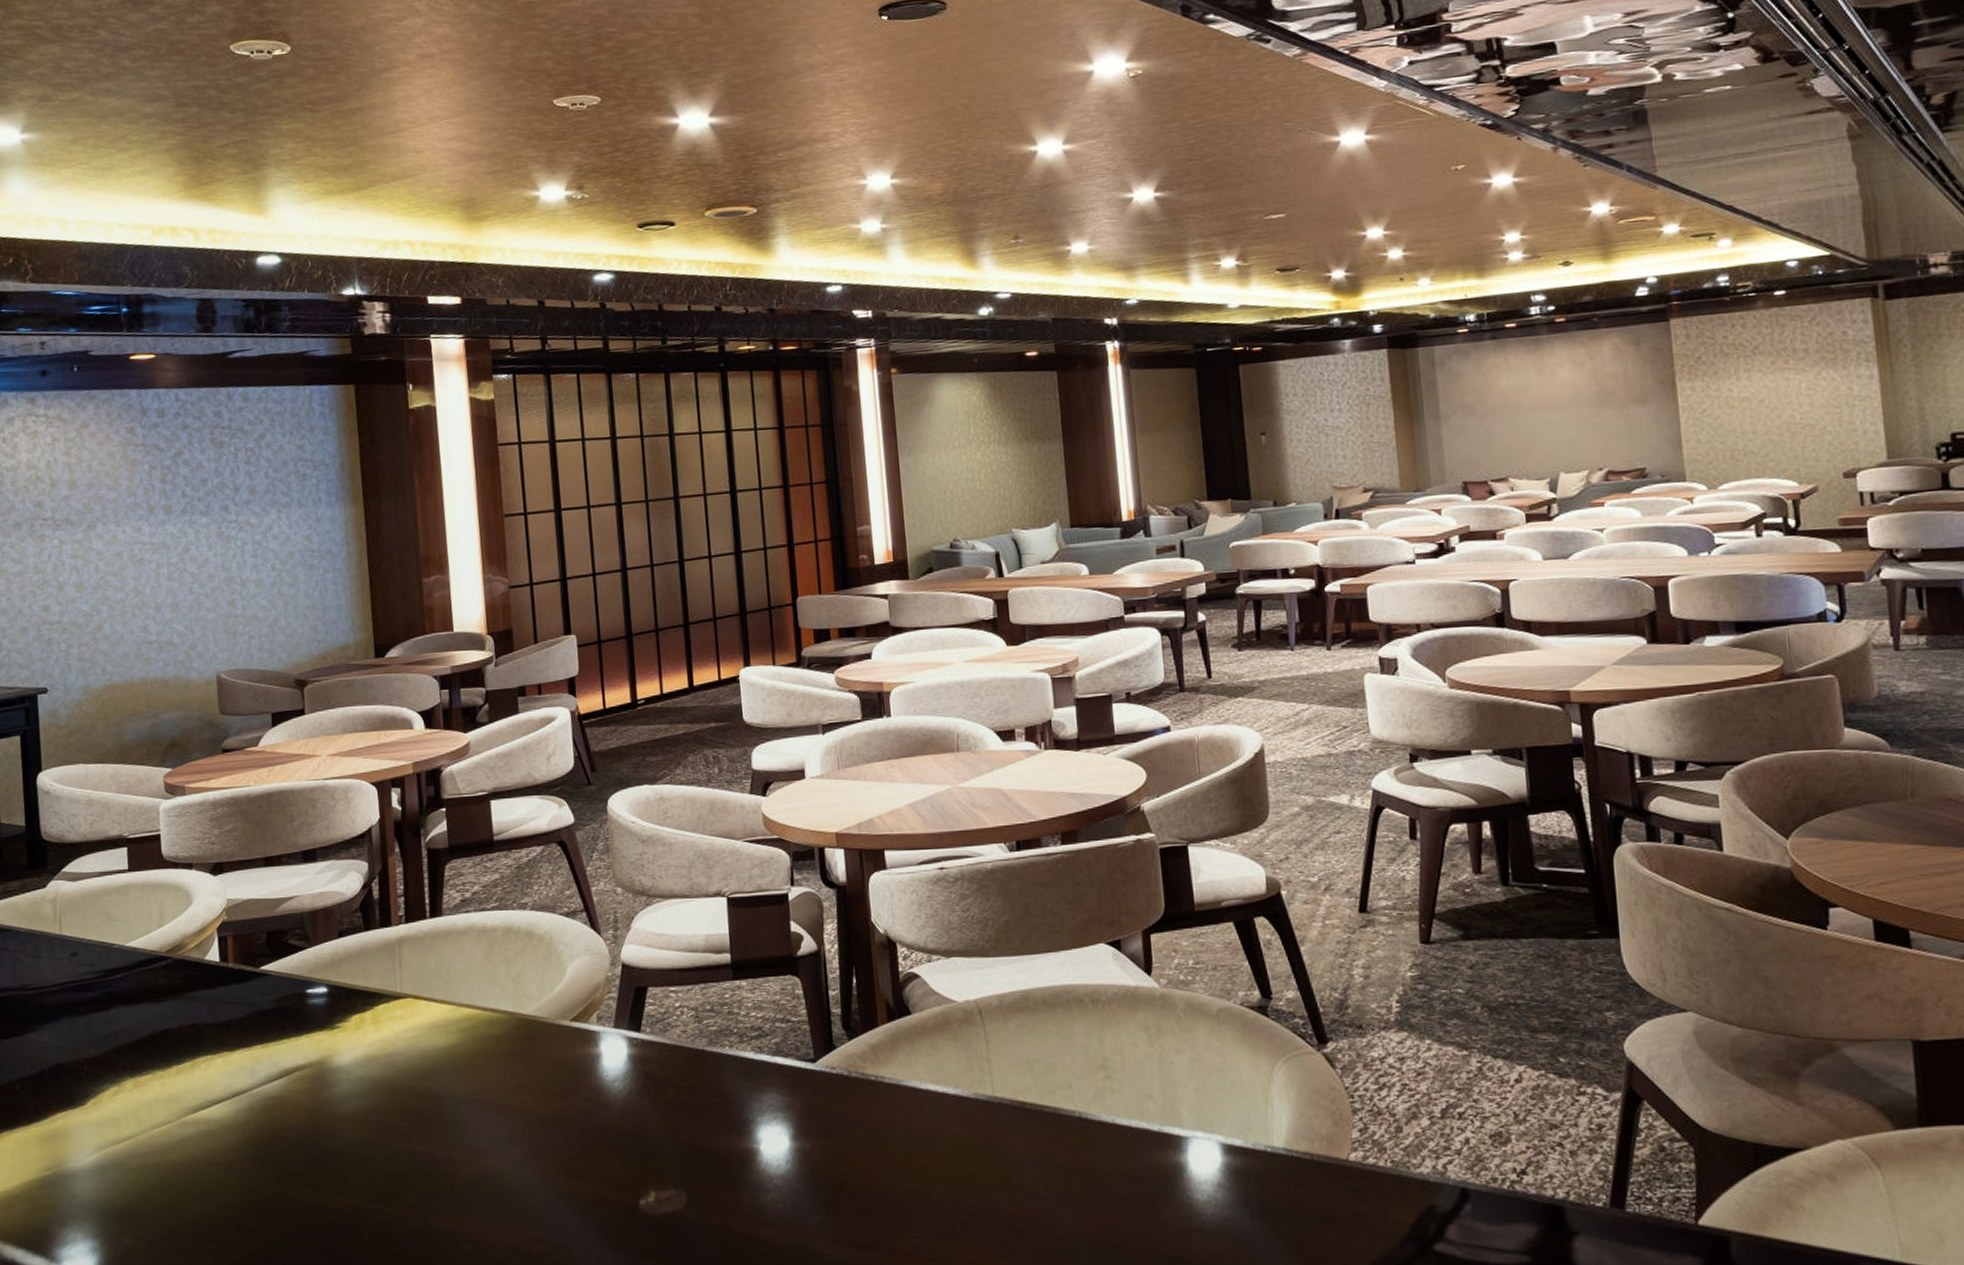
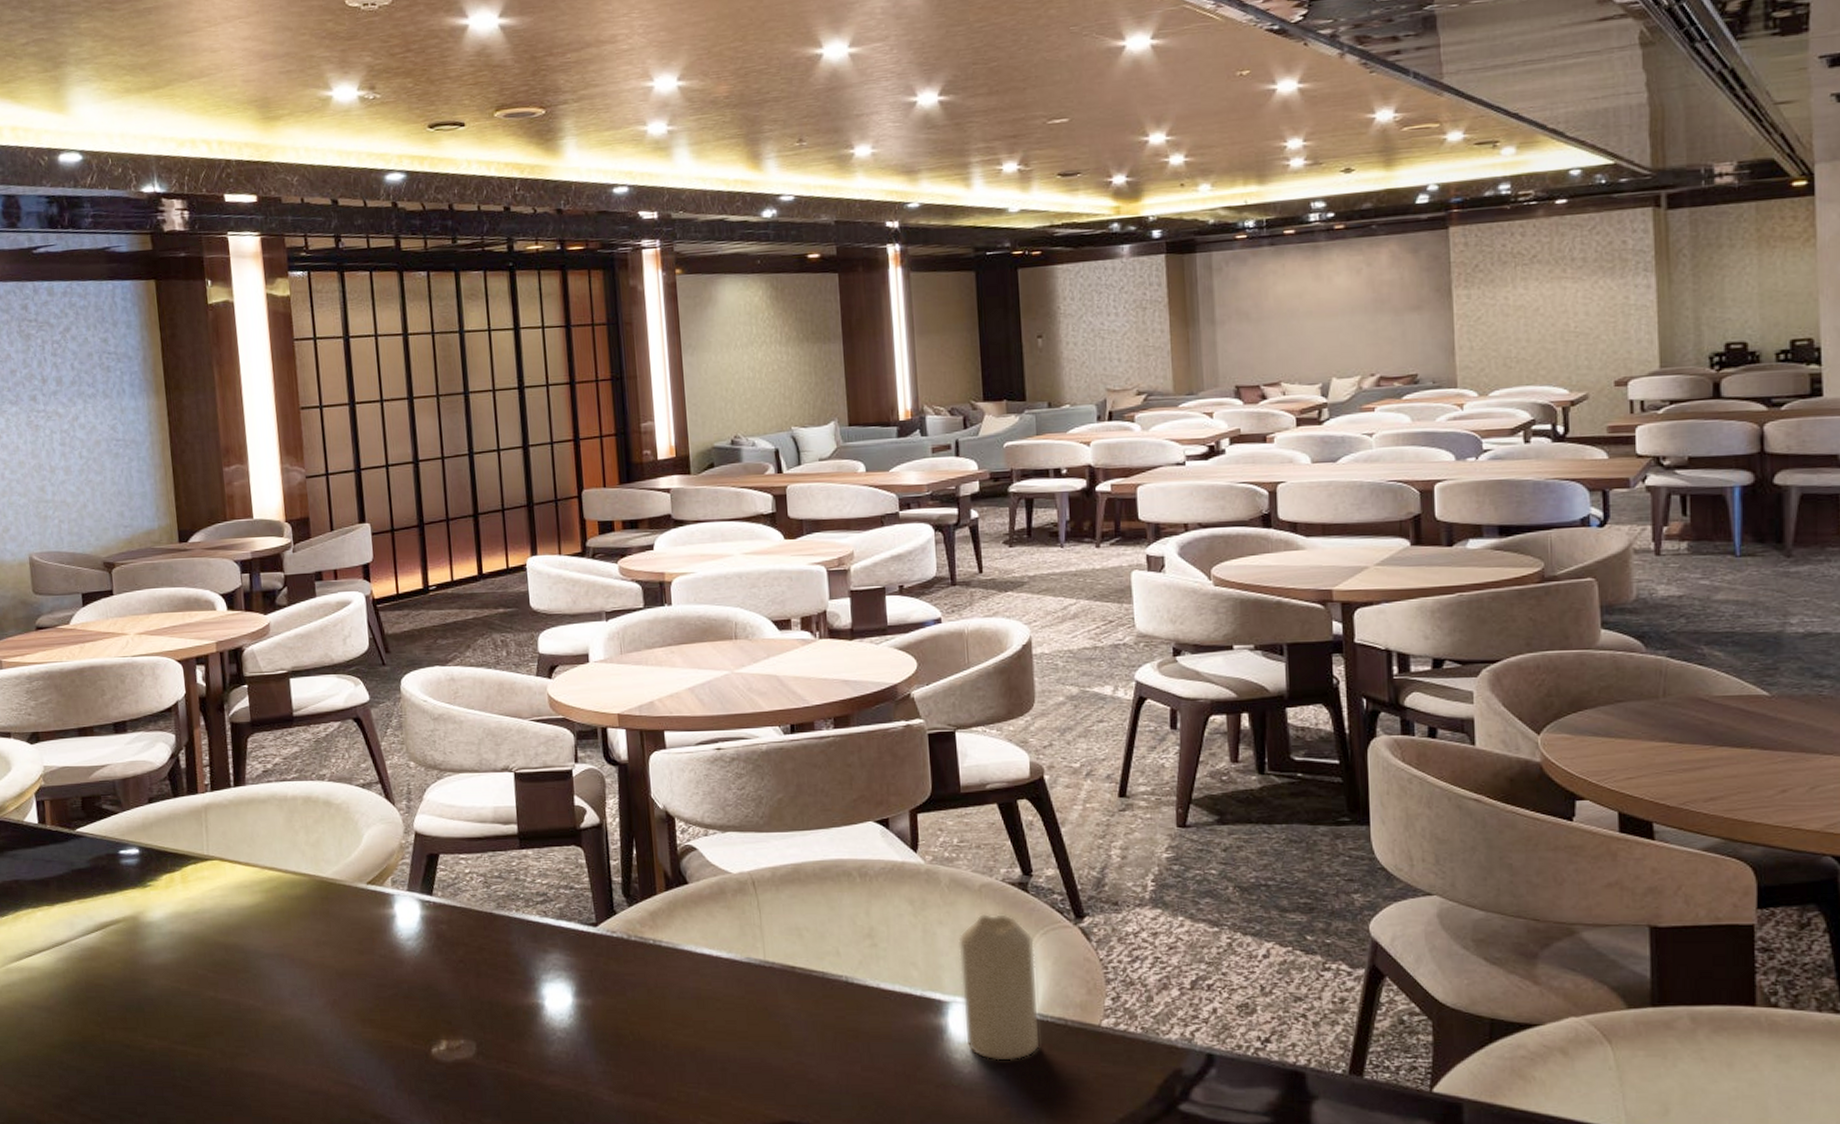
candle: none [1196,1040,1286,1201] -> present [958,913,1041,1061]

